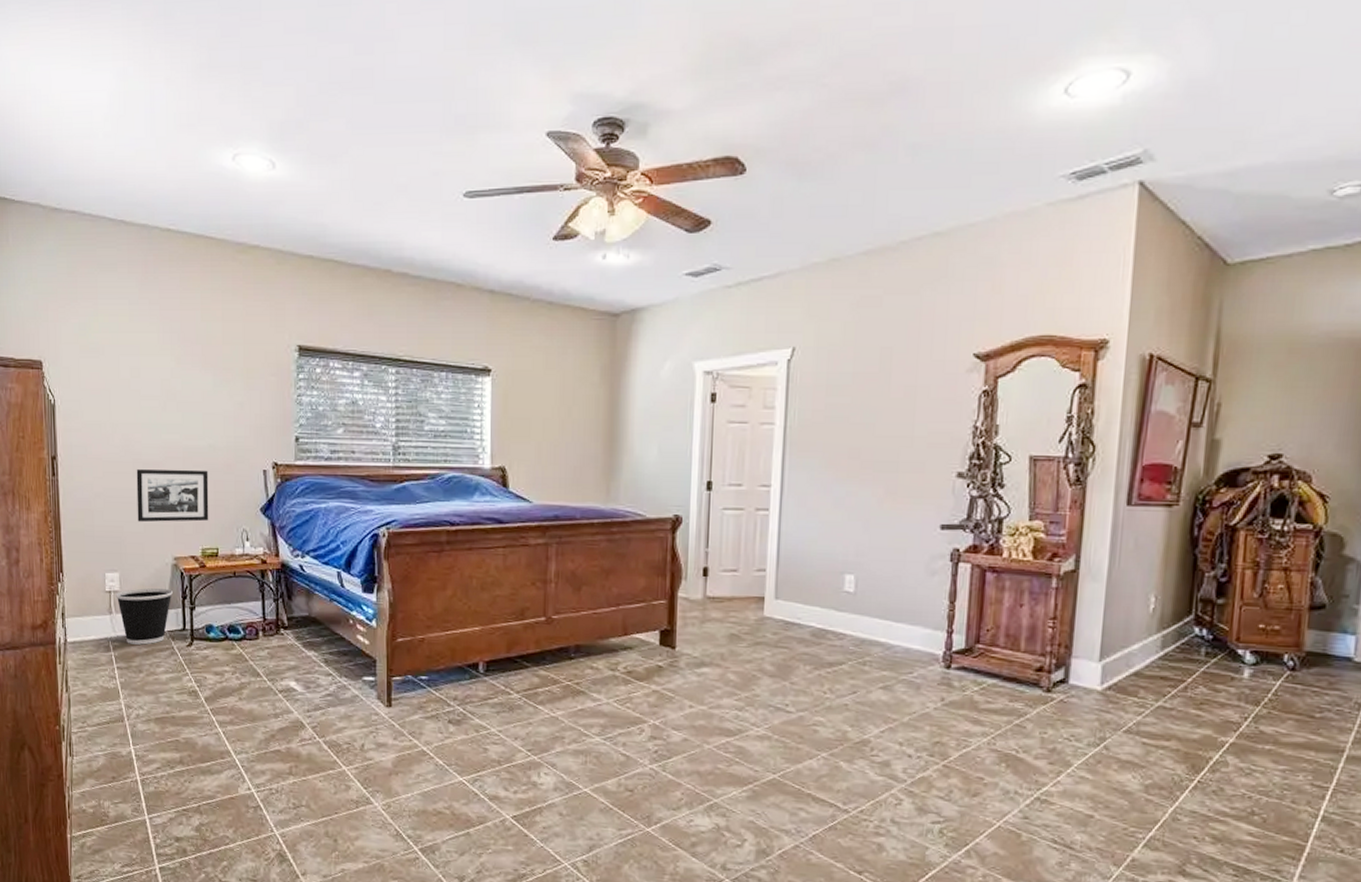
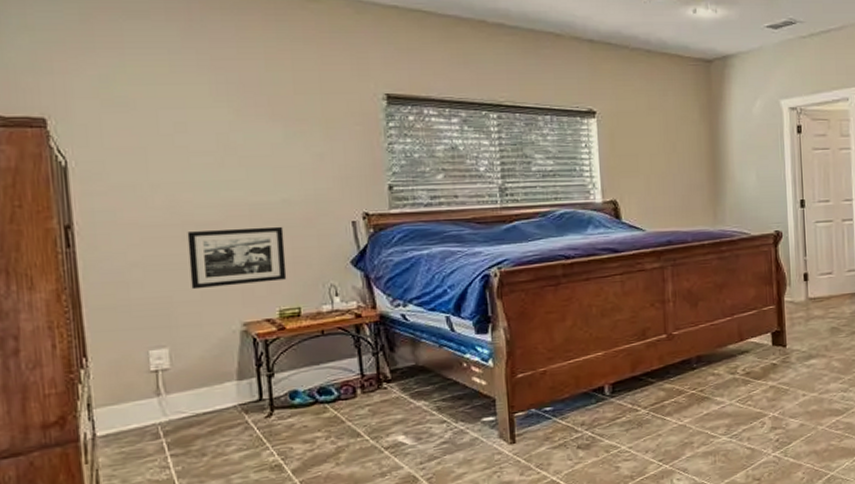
wastebasket: present [116,588,173,645] -> none [165,359,243,427]

